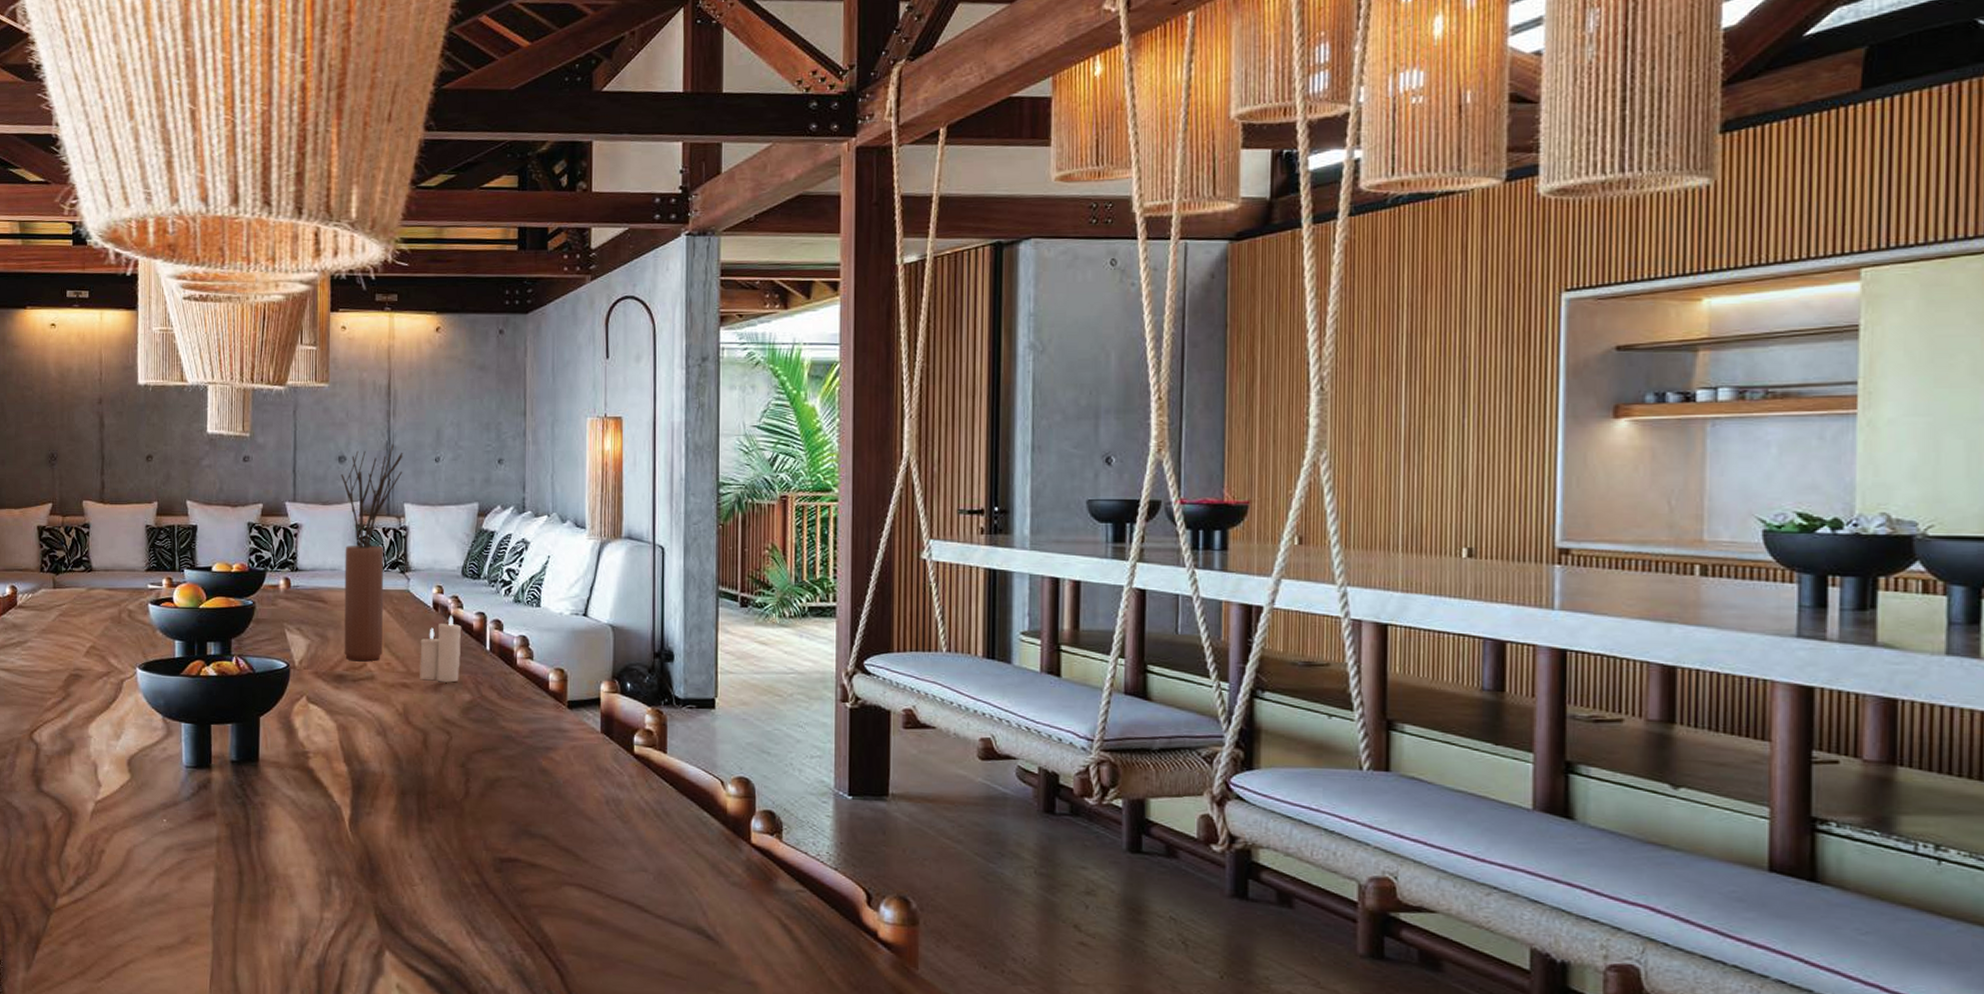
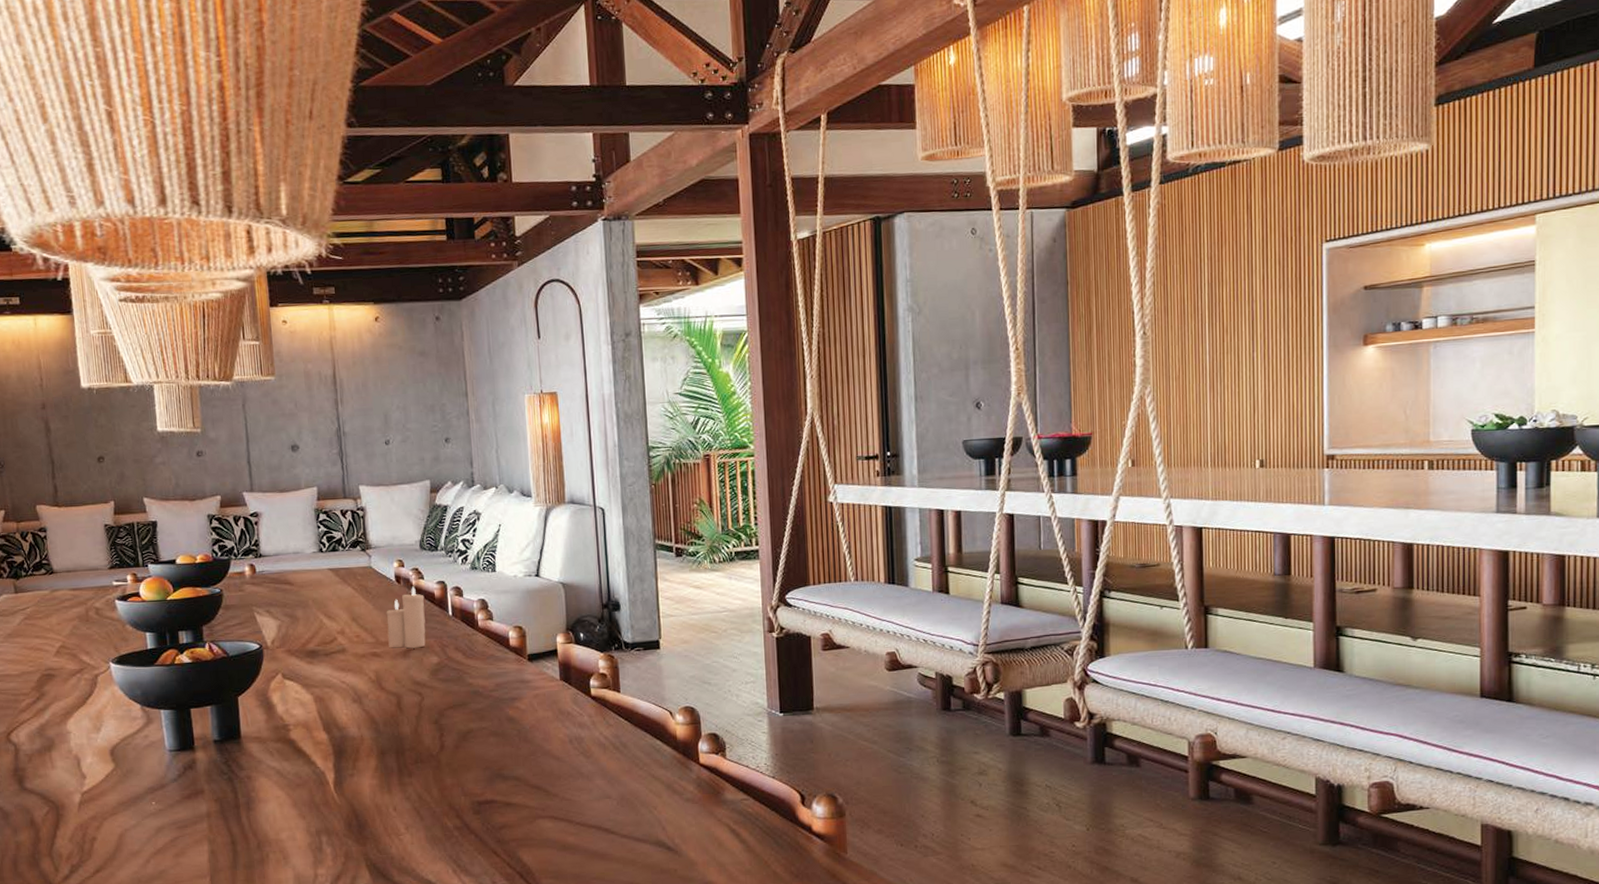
vase: present [341,444,403,662] -> none [295,430,355,637]

